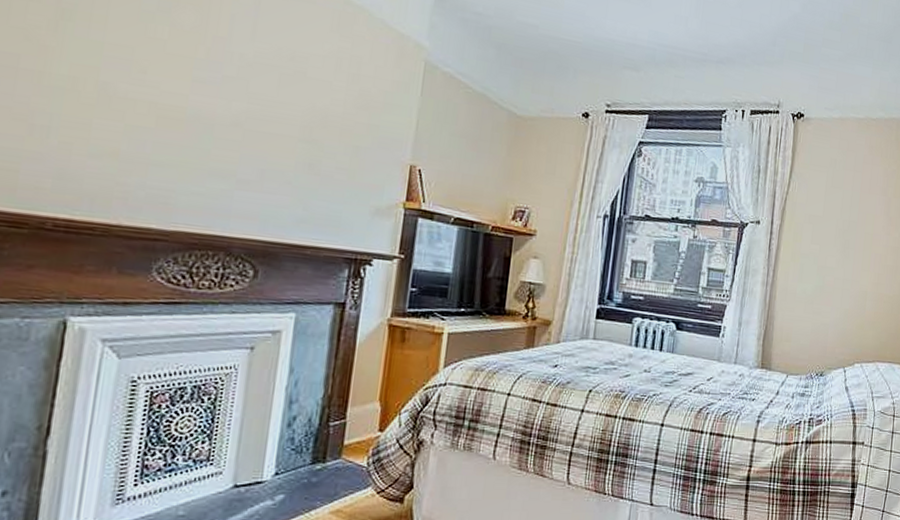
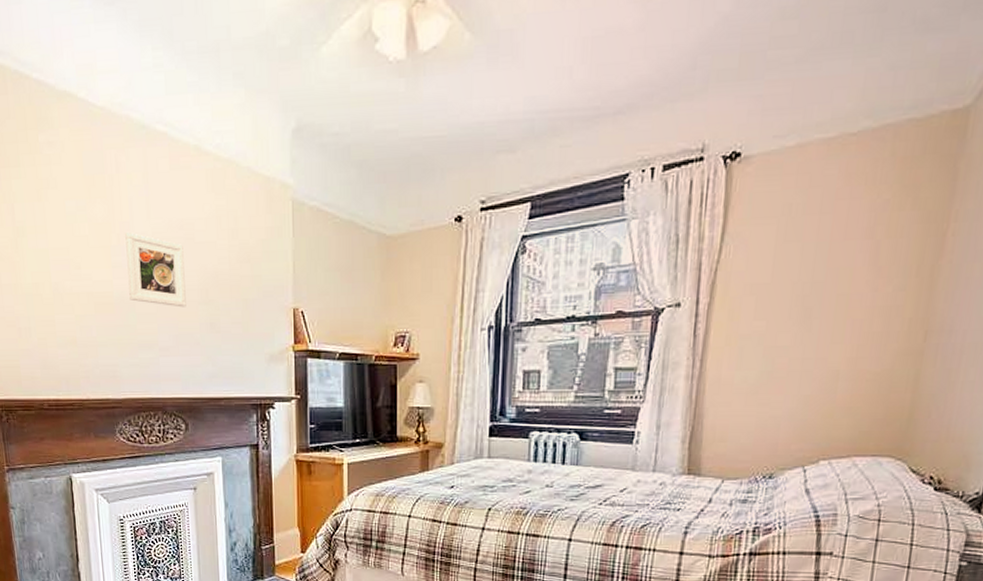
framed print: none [208,49,291,142] -> present [125,233,186,308]

